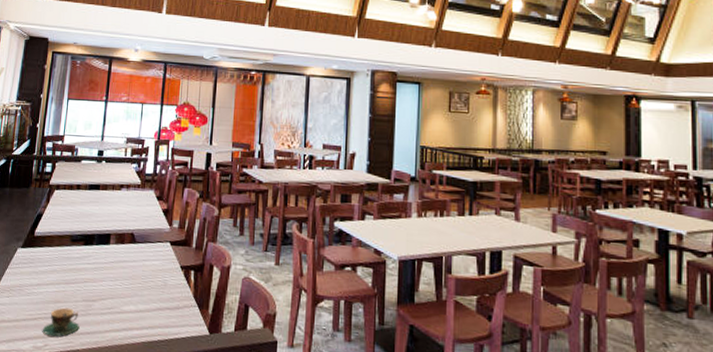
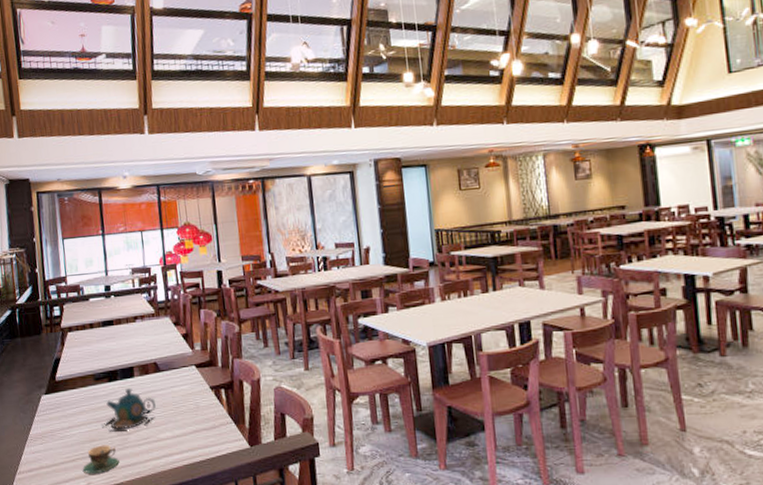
teapot: none [69,254,125,298] -> present [102,387,156,432]

